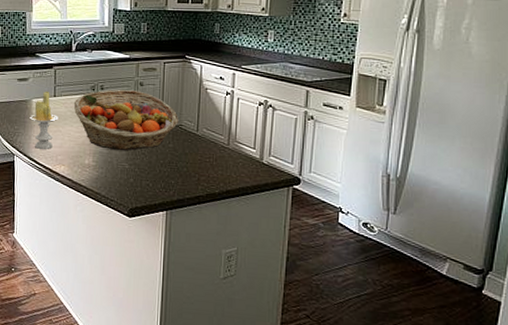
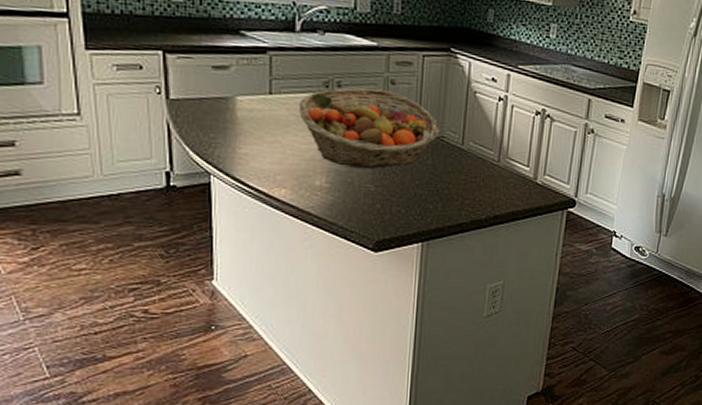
candle: present [29,91,59,149] -> none [232,85,277,167]

